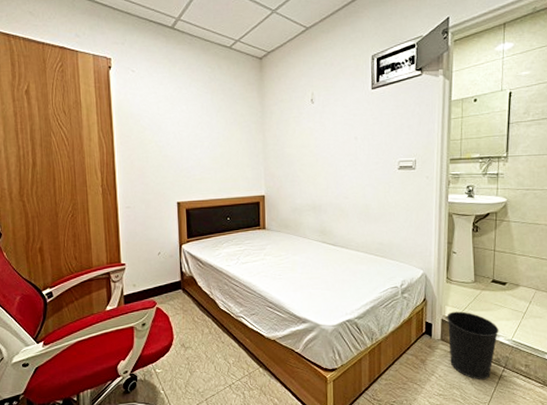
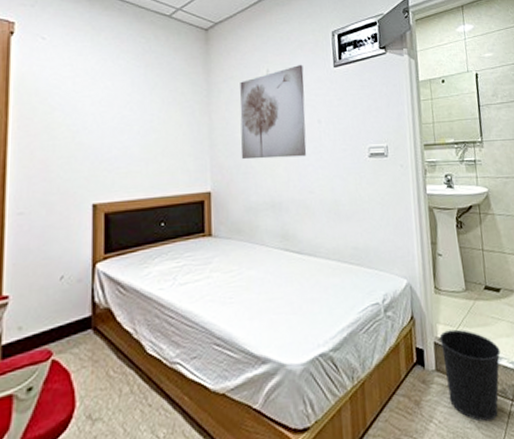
wall art: none [288,87,344,170] -> present [239,64,307,160]

